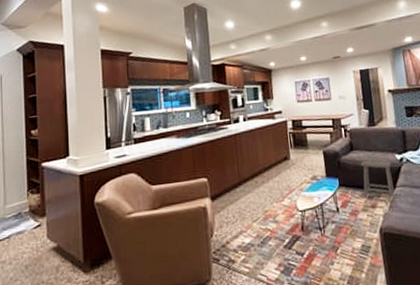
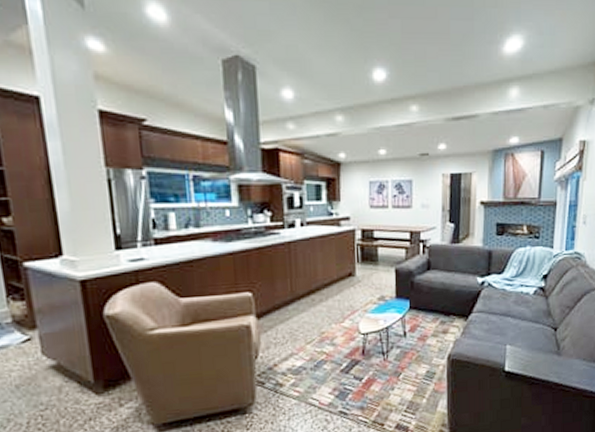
footstool: present [360,159,396,201] -> none [436,281,471,327]

